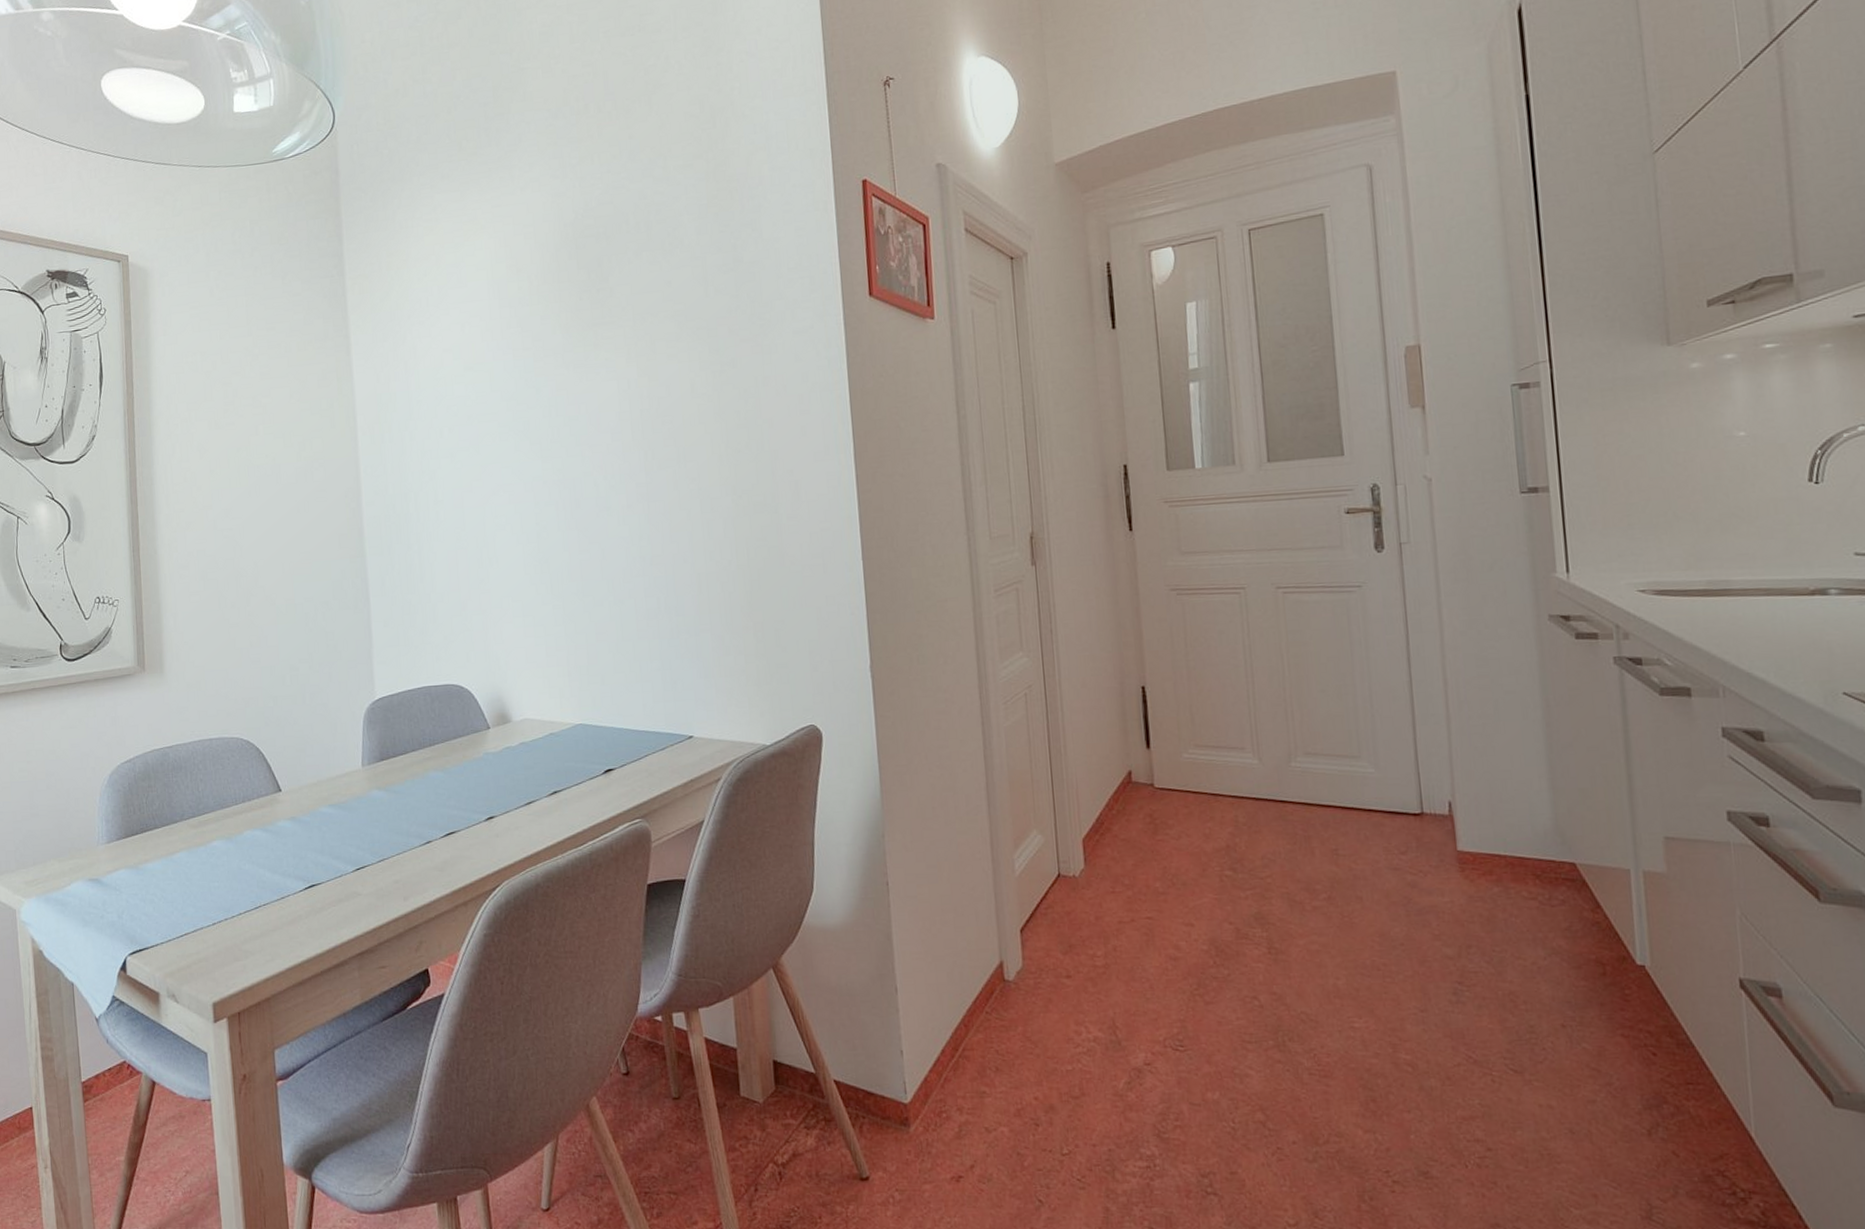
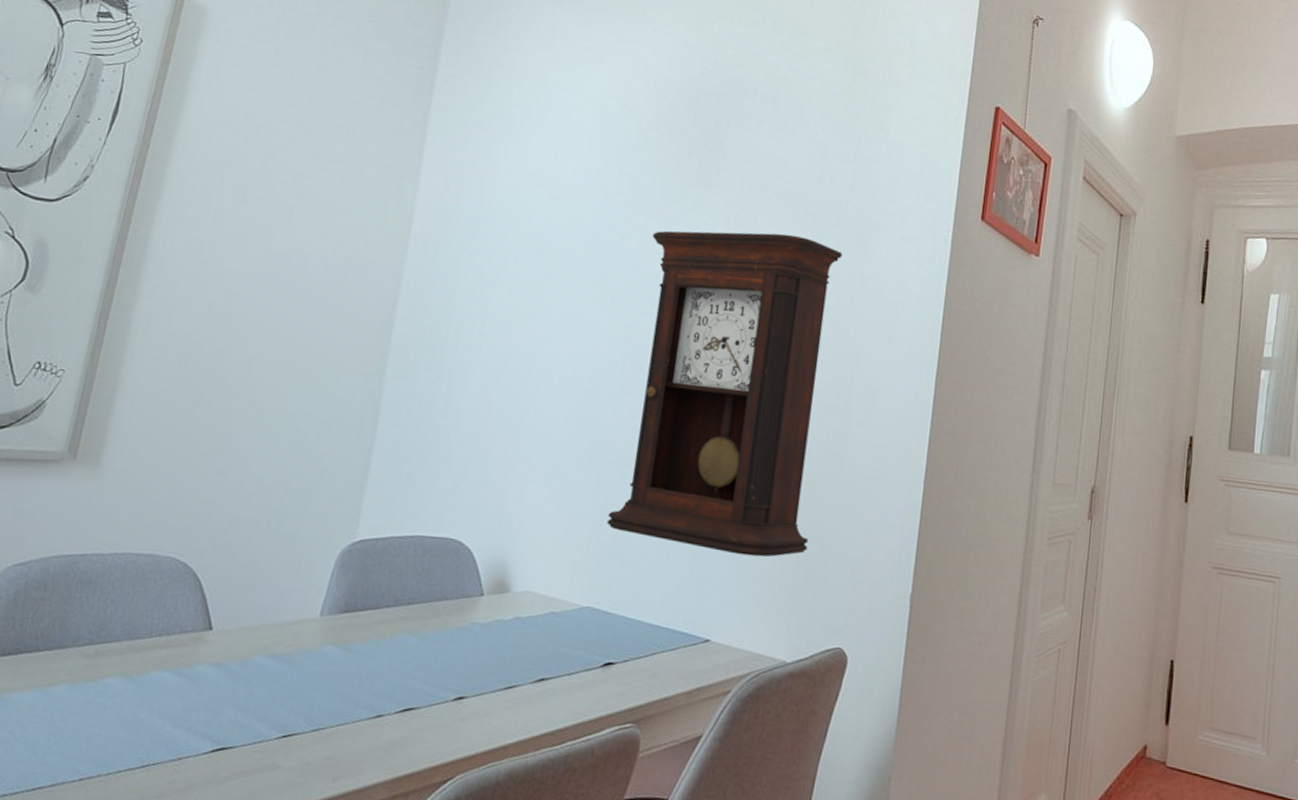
pendulum clock: none [563,351,765,657] -> present [606,230,843,558]

